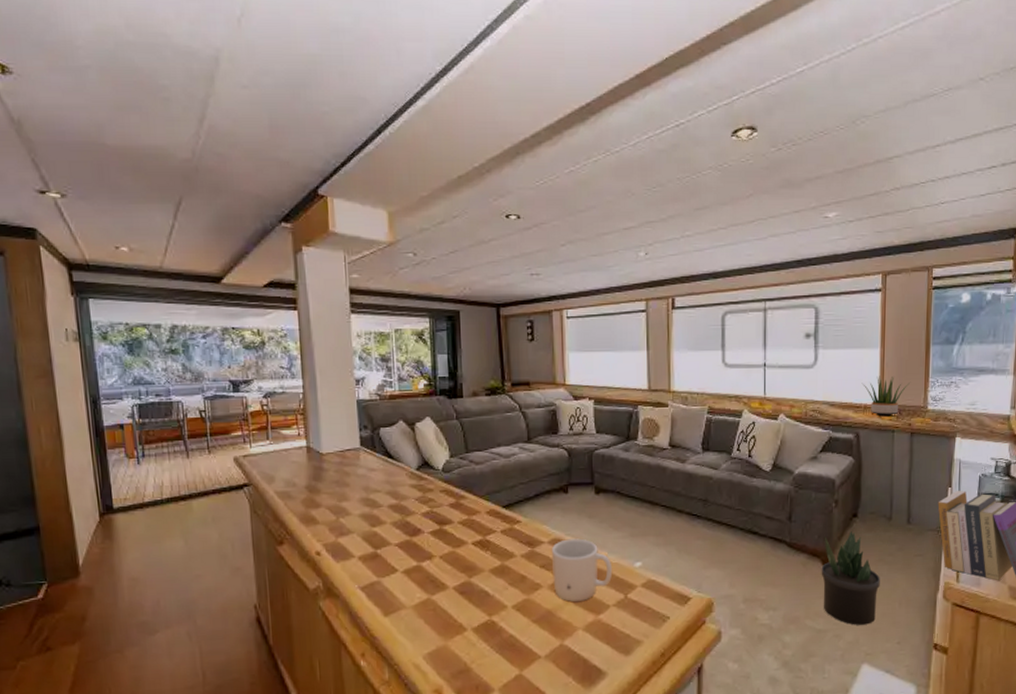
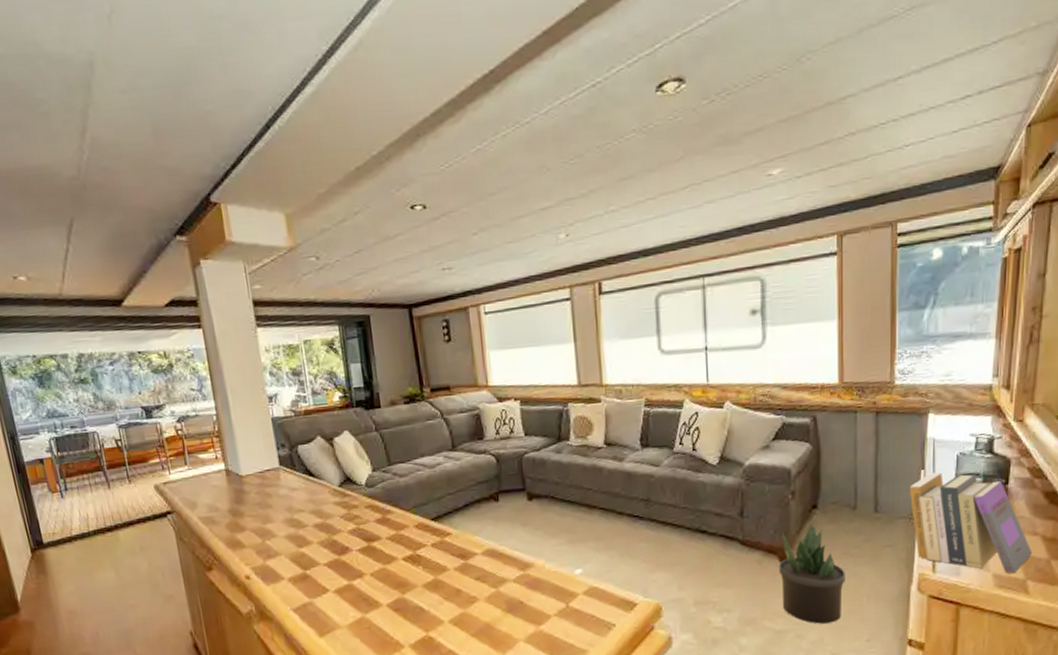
mug: present [551,538,613,602] -> none [485,548,552,613]
potted plant: present [861,376,911,417] -> none [817,351,875,397]

